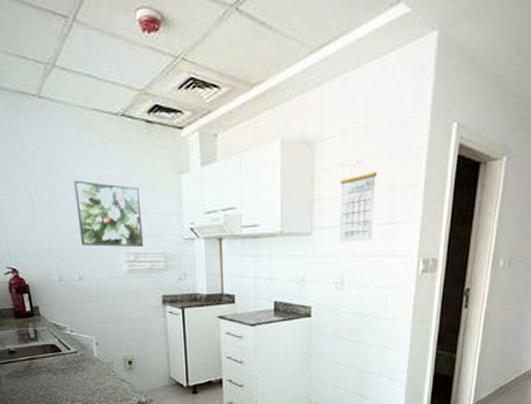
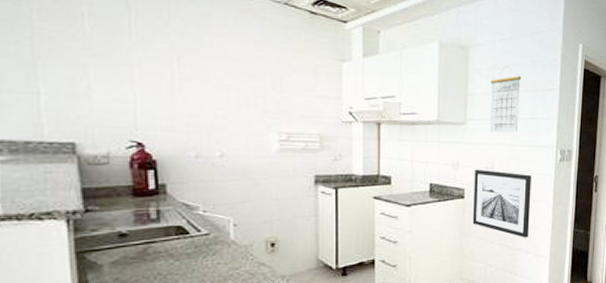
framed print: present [74,180,144,248] -> none [225,58,299,128]
wall art: none [320,284,387,360] -> present [472,169,531,238]

